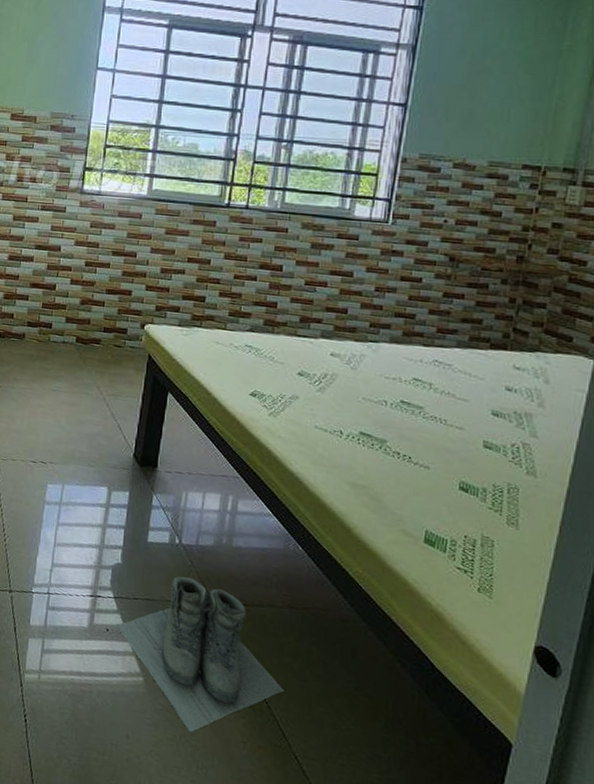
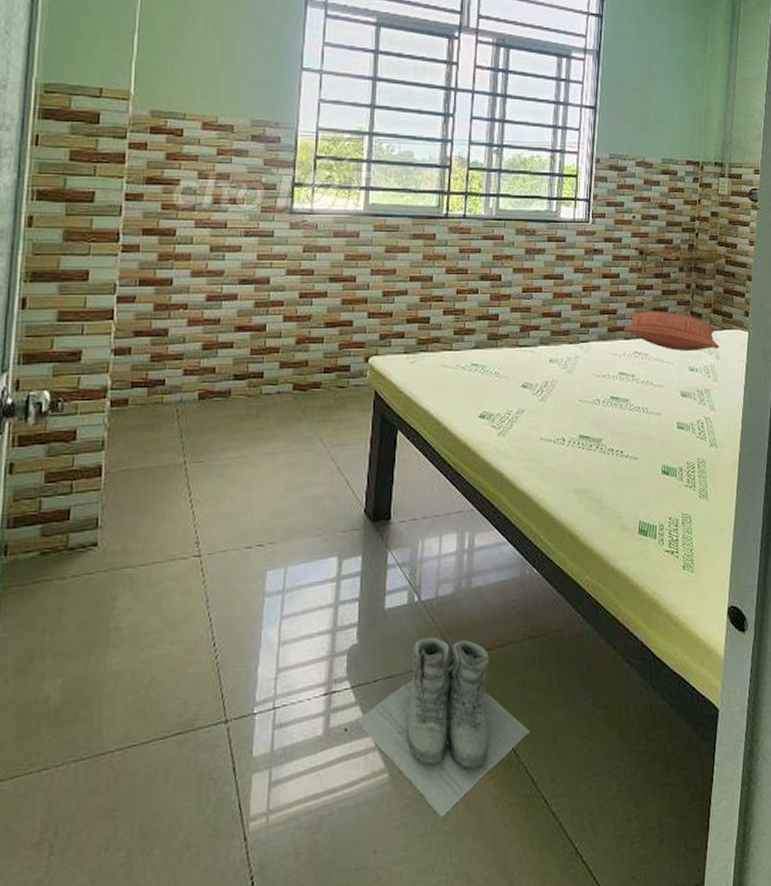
pillow: none [421,320,550,372] -> present [623,311,719,351]

